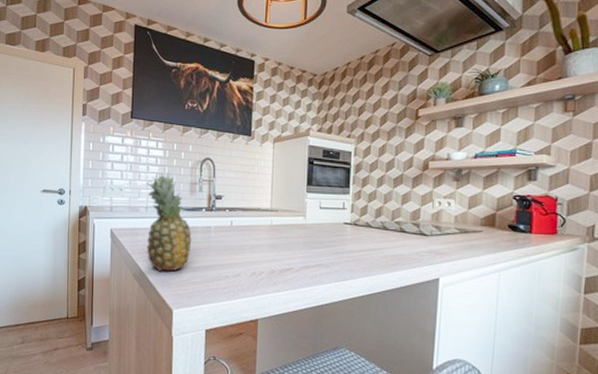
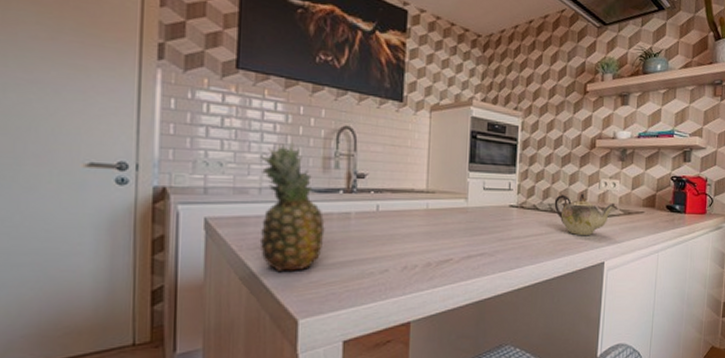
teapot: none [387,212,454,253] -> present [554,193,618,236]

